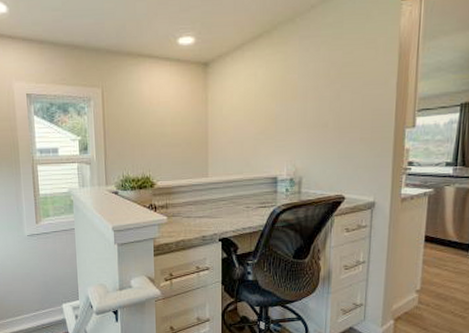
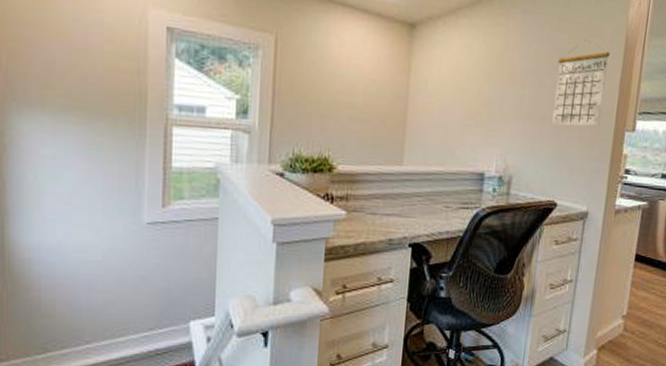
calendar: none [333,53,385,130] -> present [551,40,610,127]

